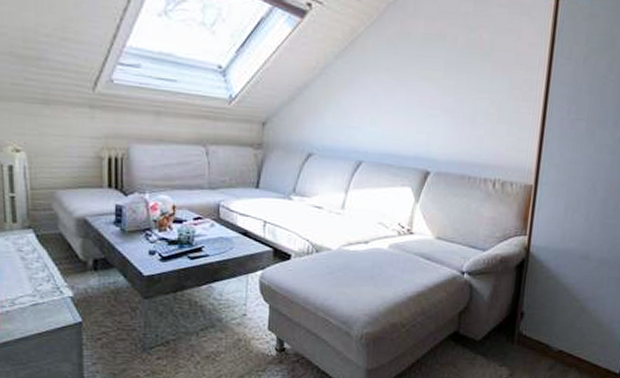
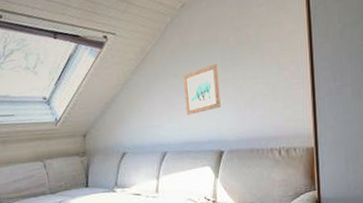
wall art: none [393,65,440,122] -> present [183,64,221,115]

